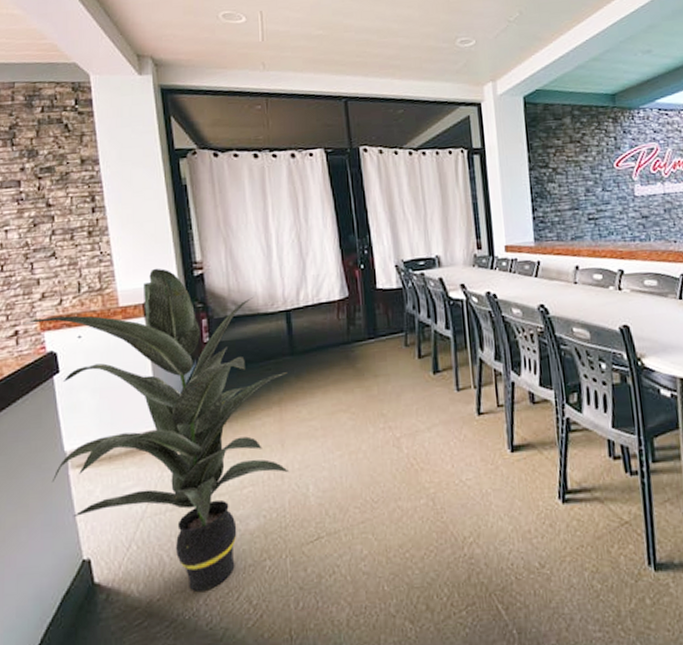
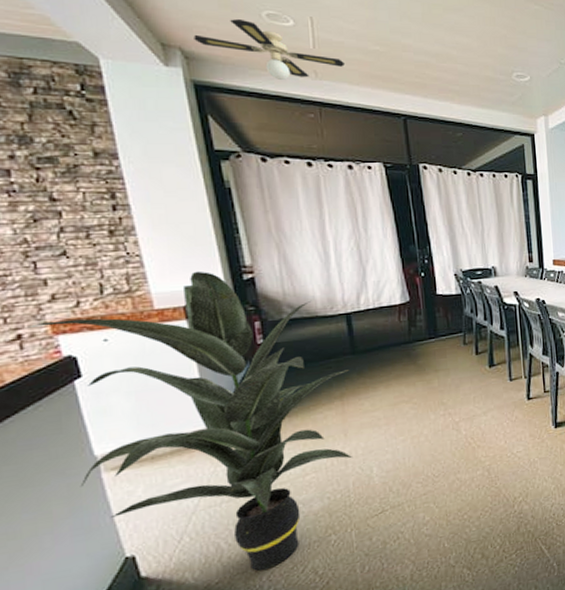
ceiling fan: none [163,23,291,76] -> present [193,19,346,81]

